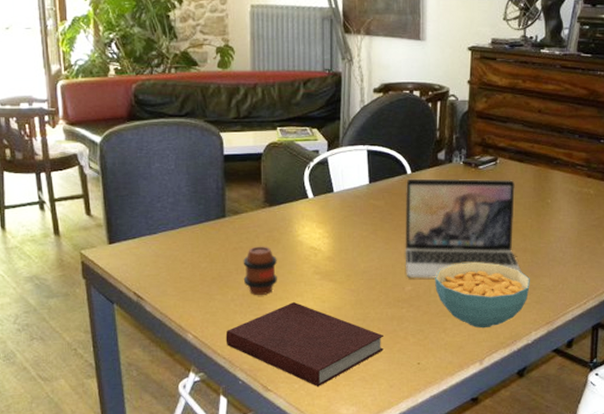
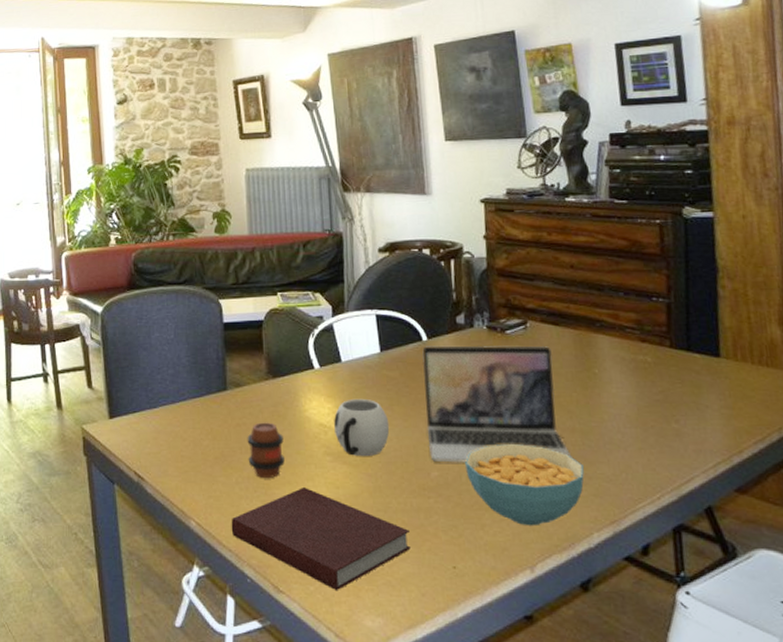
mug: none [324,224,373,274] -> present [334,398,390,456]

